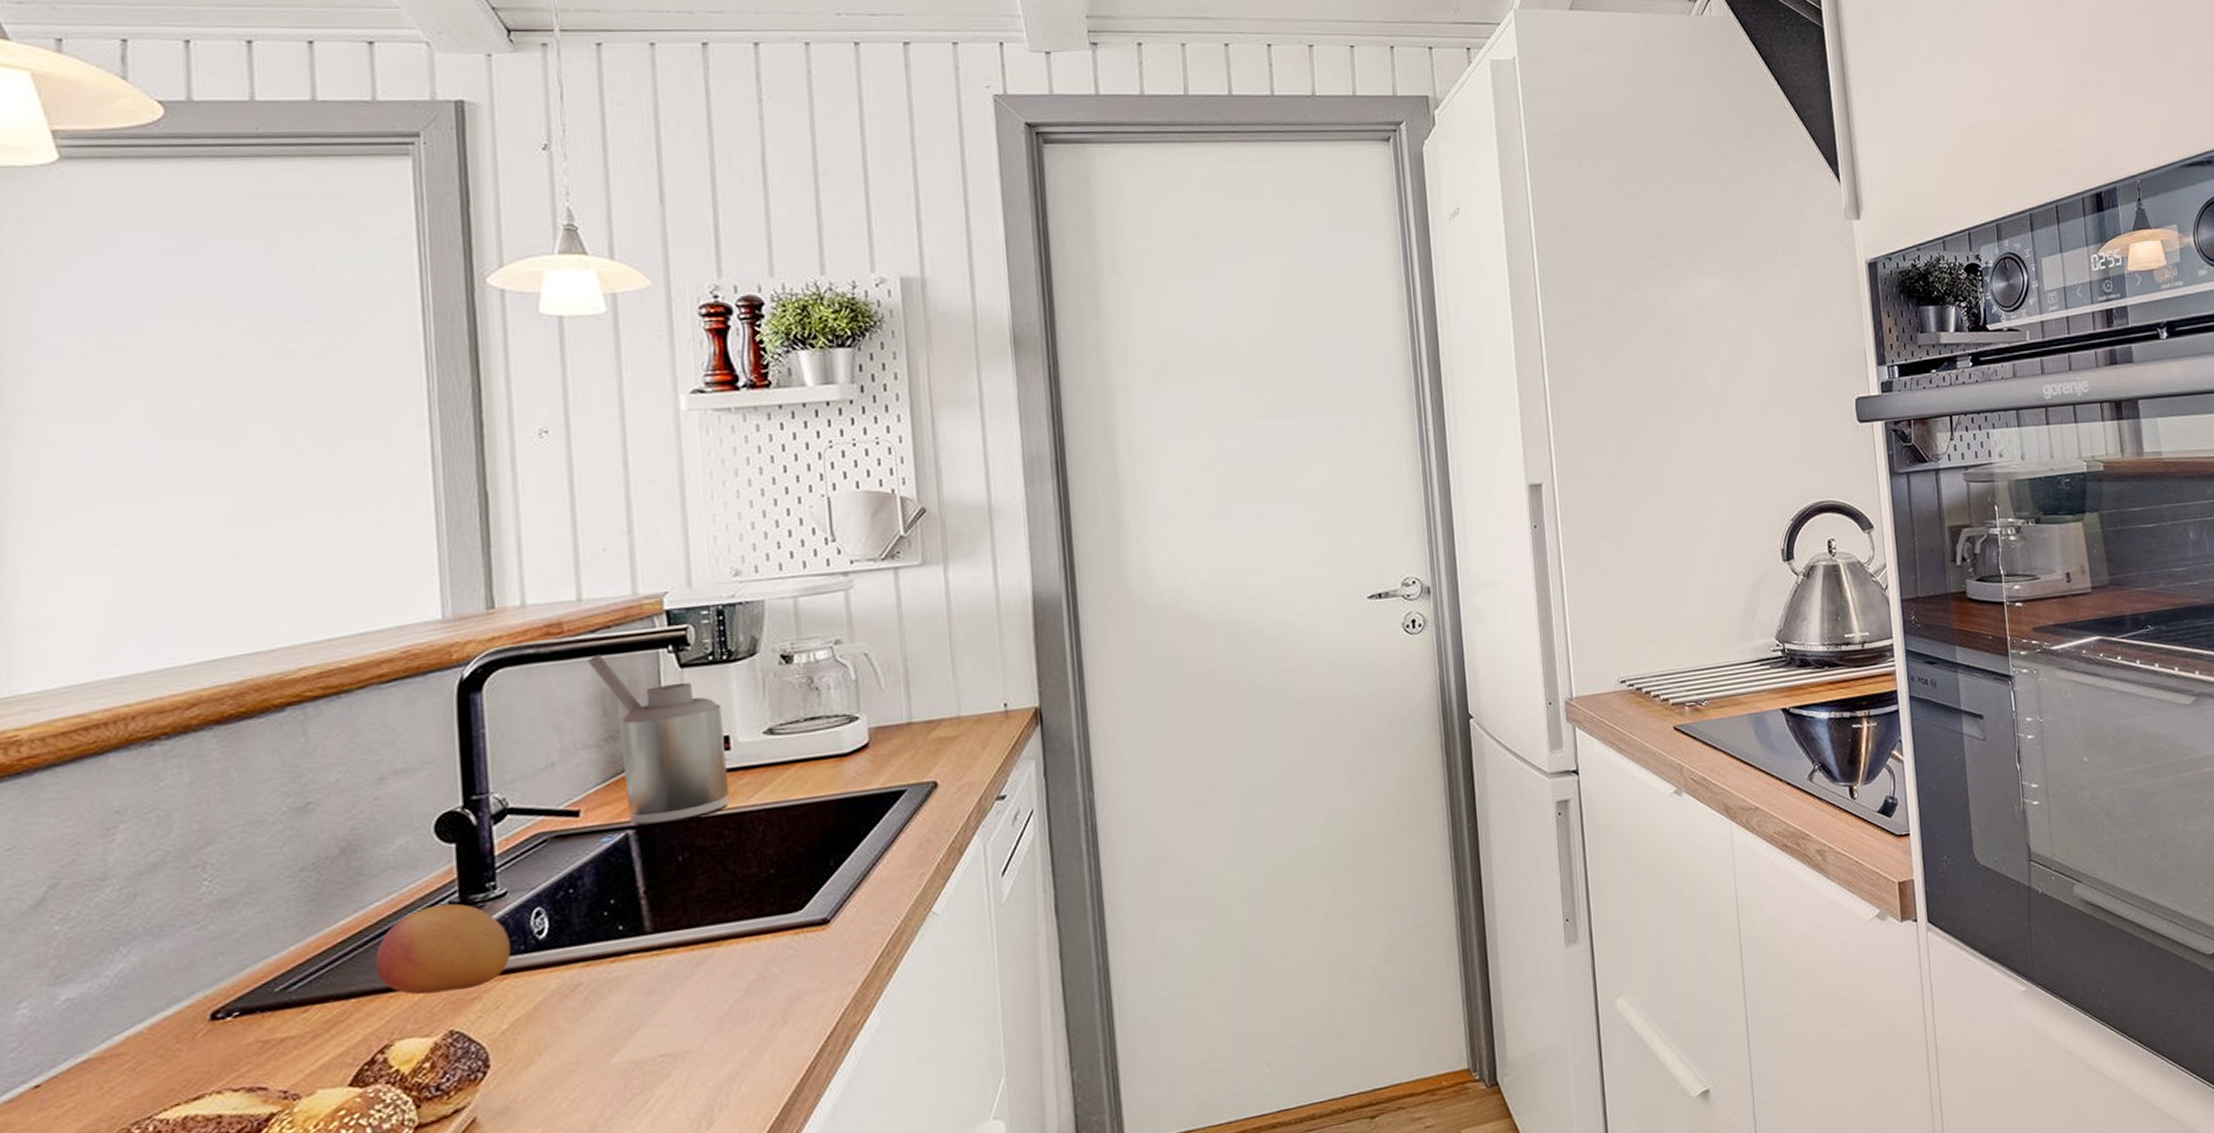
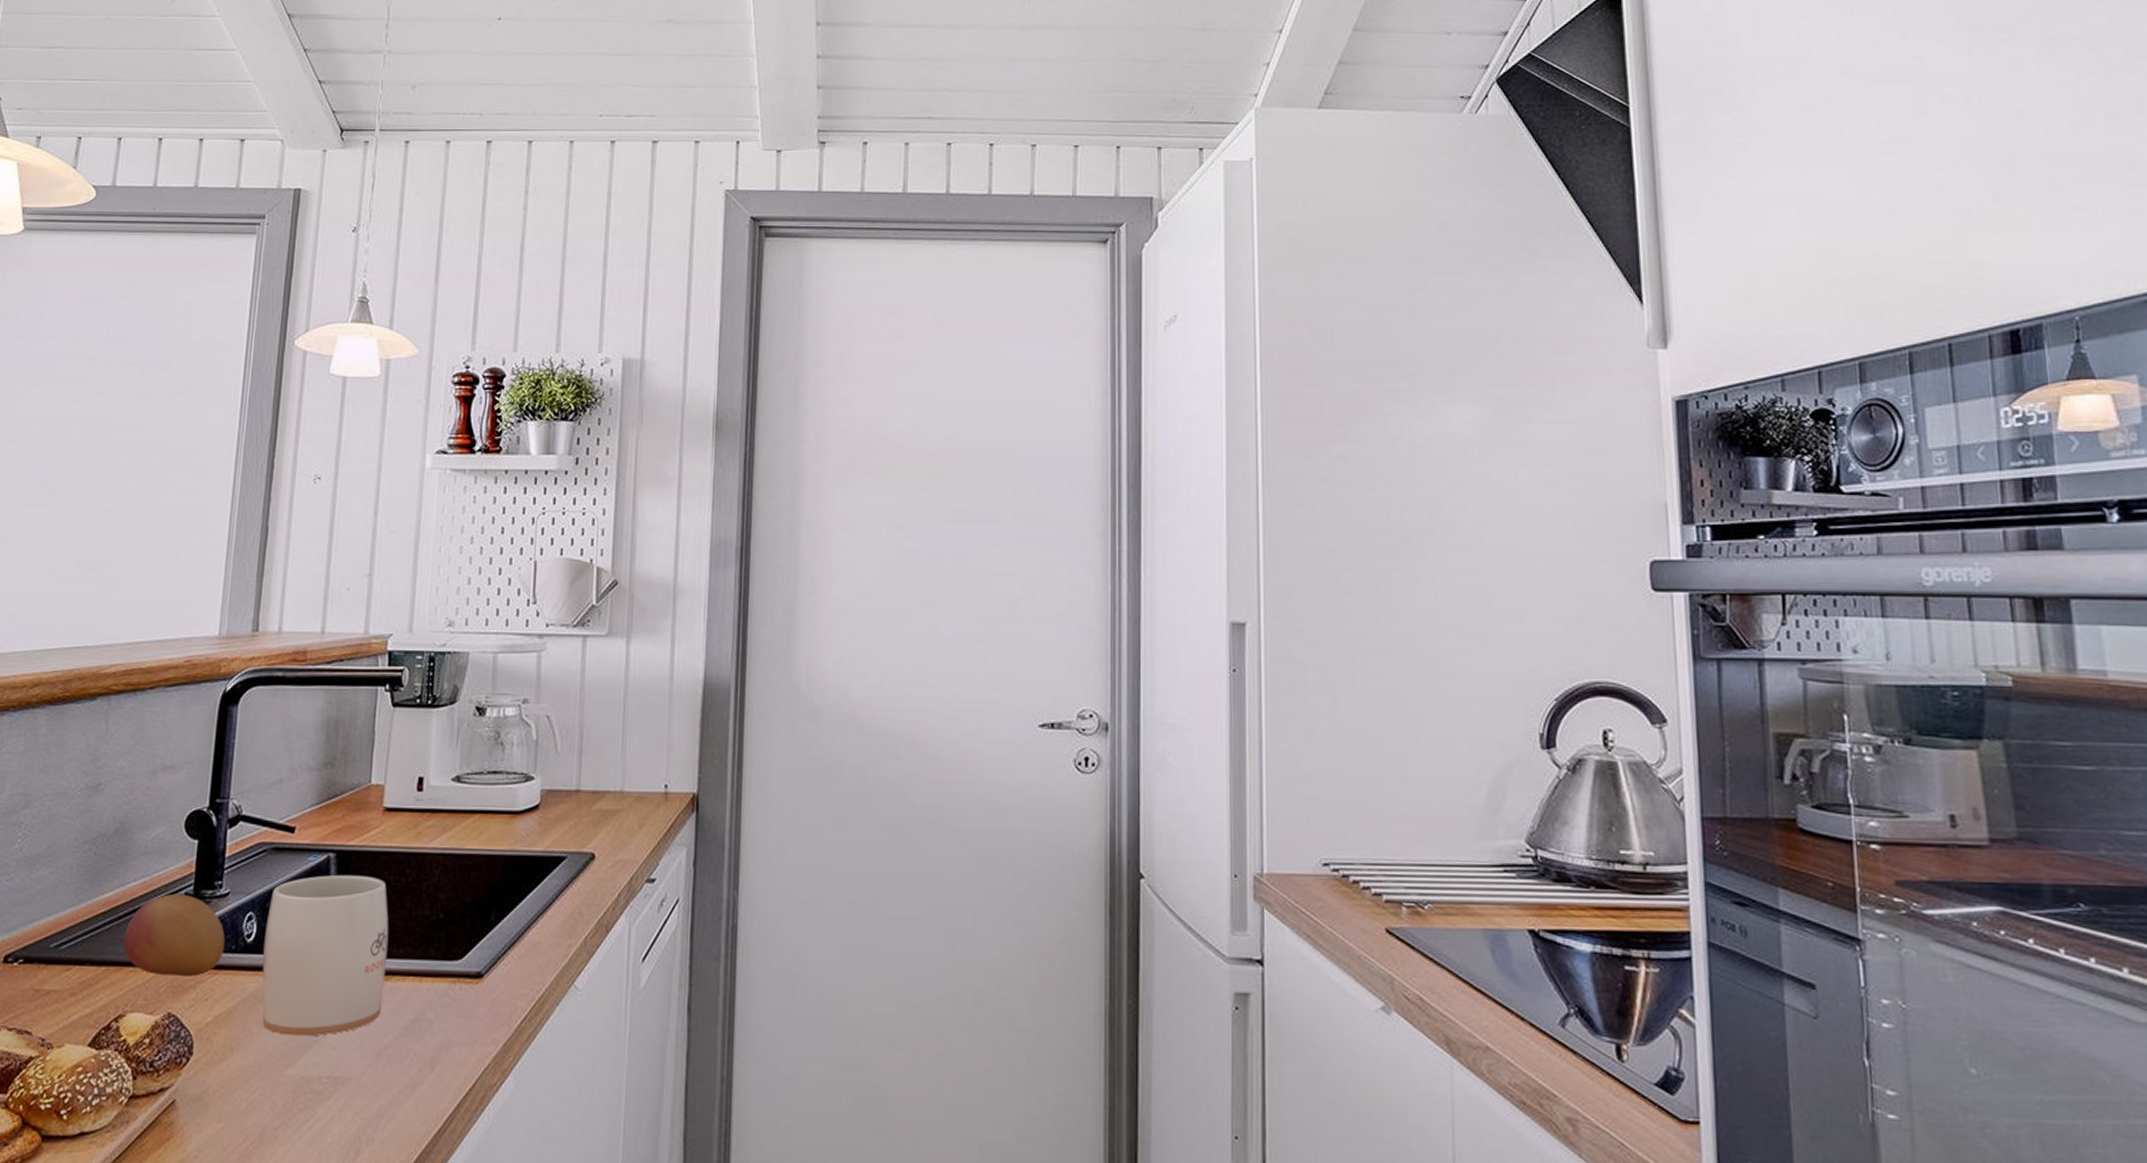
mug: none [559,846,717,1025] -> present [262,874,390,1037]
soap dispenser: present [587,654,730,826] -> none [321,684,421,854]

